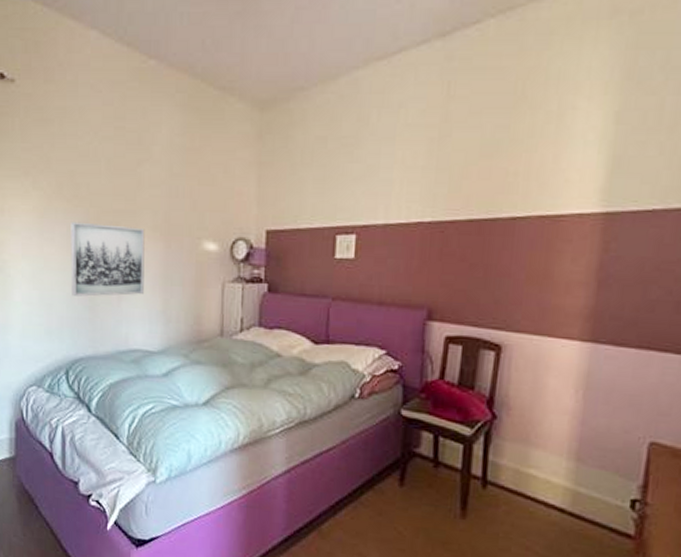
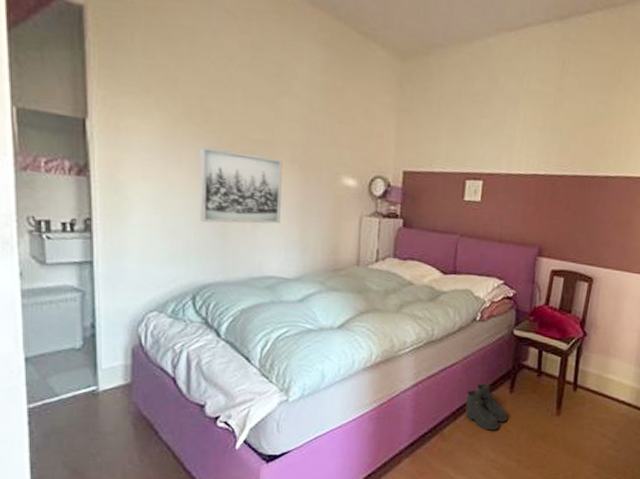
boots: none [345,472,398,532] -> present [465,383,508,431]

